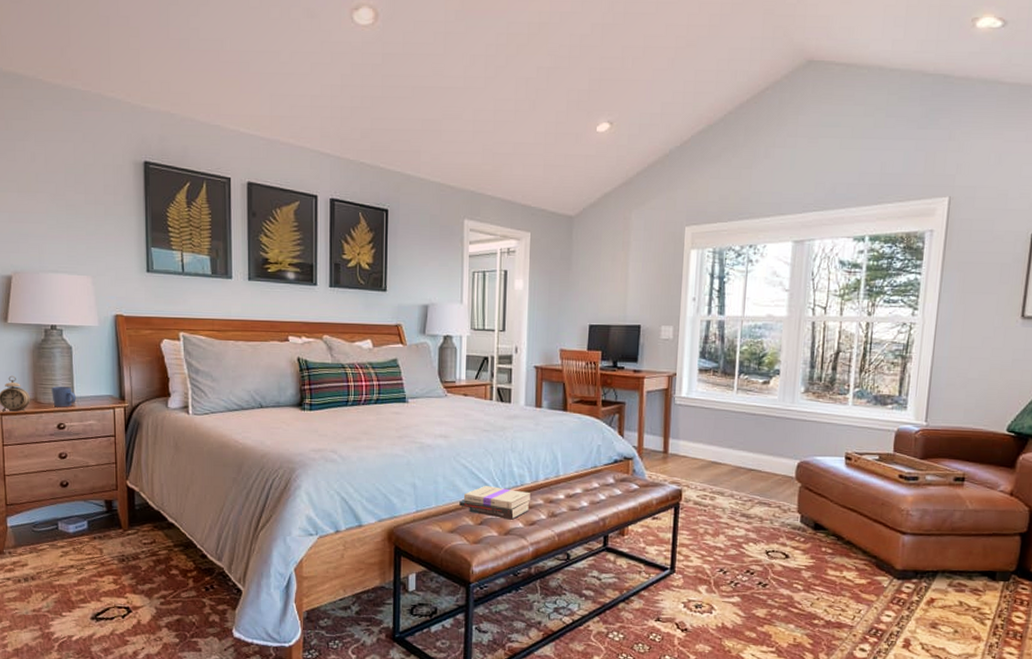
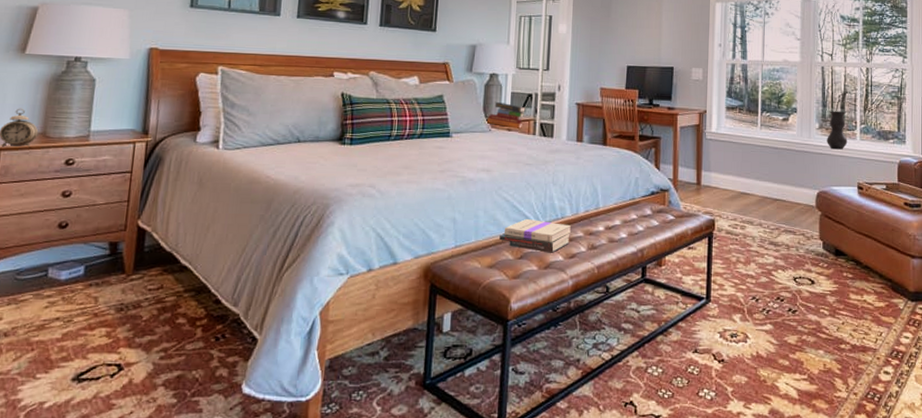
mug: present [51,386,76,408] -> none [64,119,93,142]
books: none [443,366,482,393] -> present [487,102,526,129]
vase: none [813,372,839,416] -> present [827,111,848,150]

